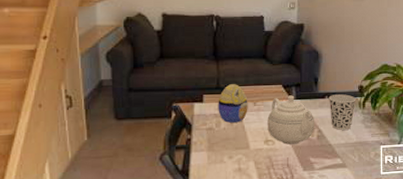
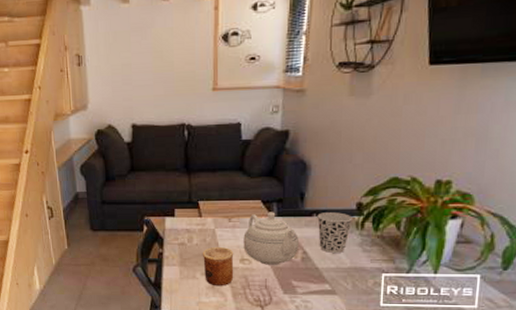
decorative egg: present [218,84,248,123] -> none [190,198,222,239]
cup: none [229,130,259,169] -> present [202,247,234,286]

